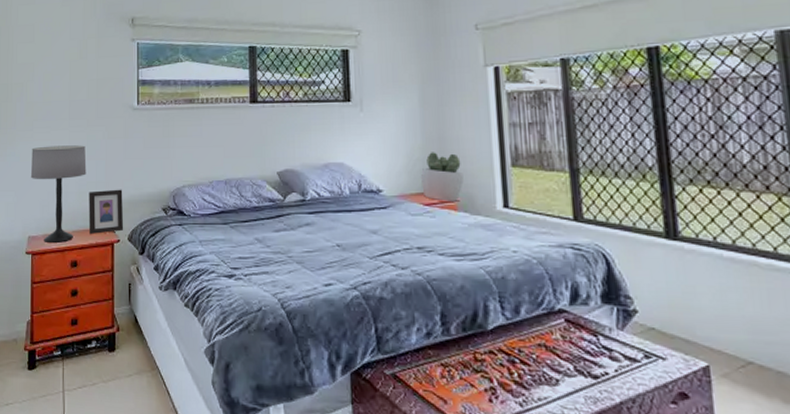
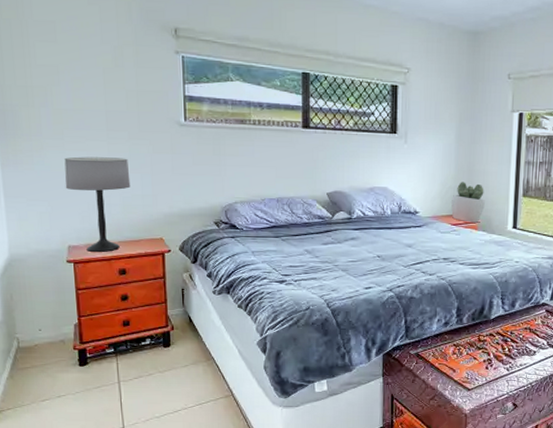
picture frame: present [88,189,124,235] -> none [134,203,175,245]

